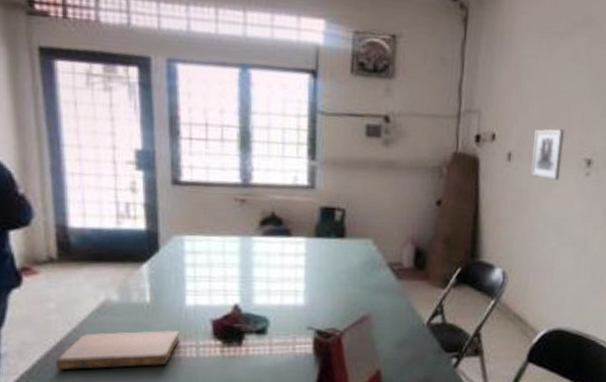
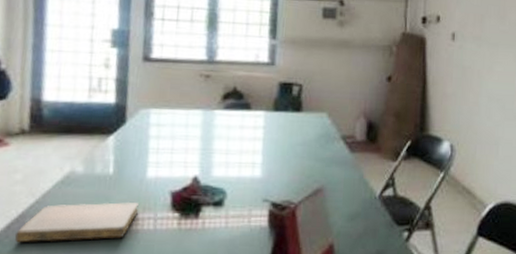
wall art: present [530,128,565,181] -> none [473,11,503,59]

